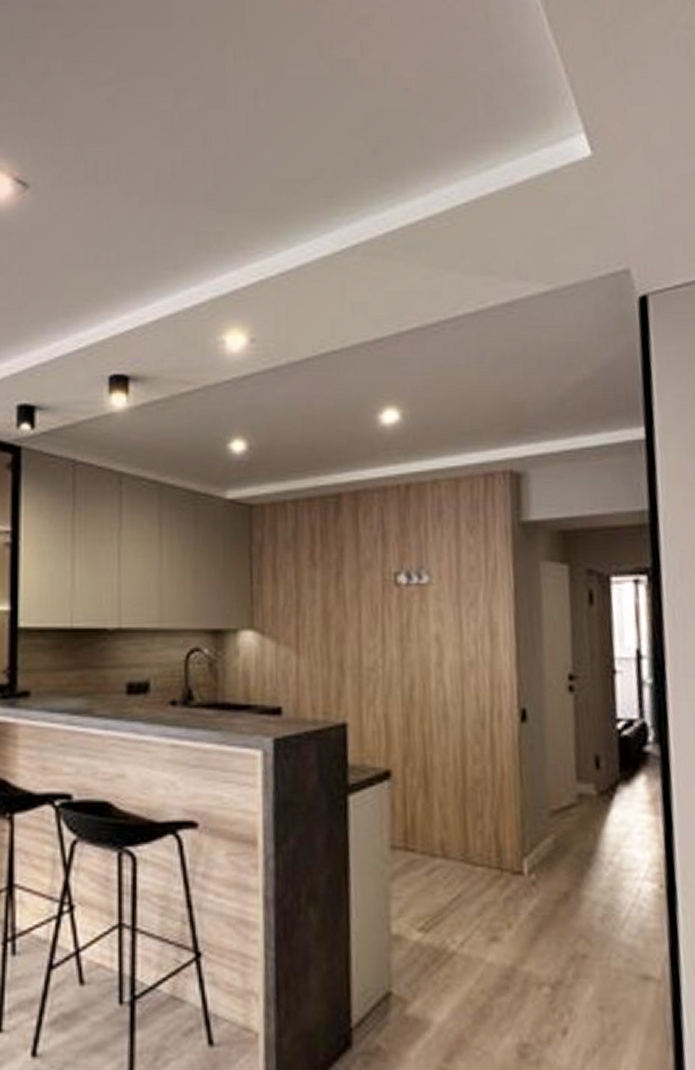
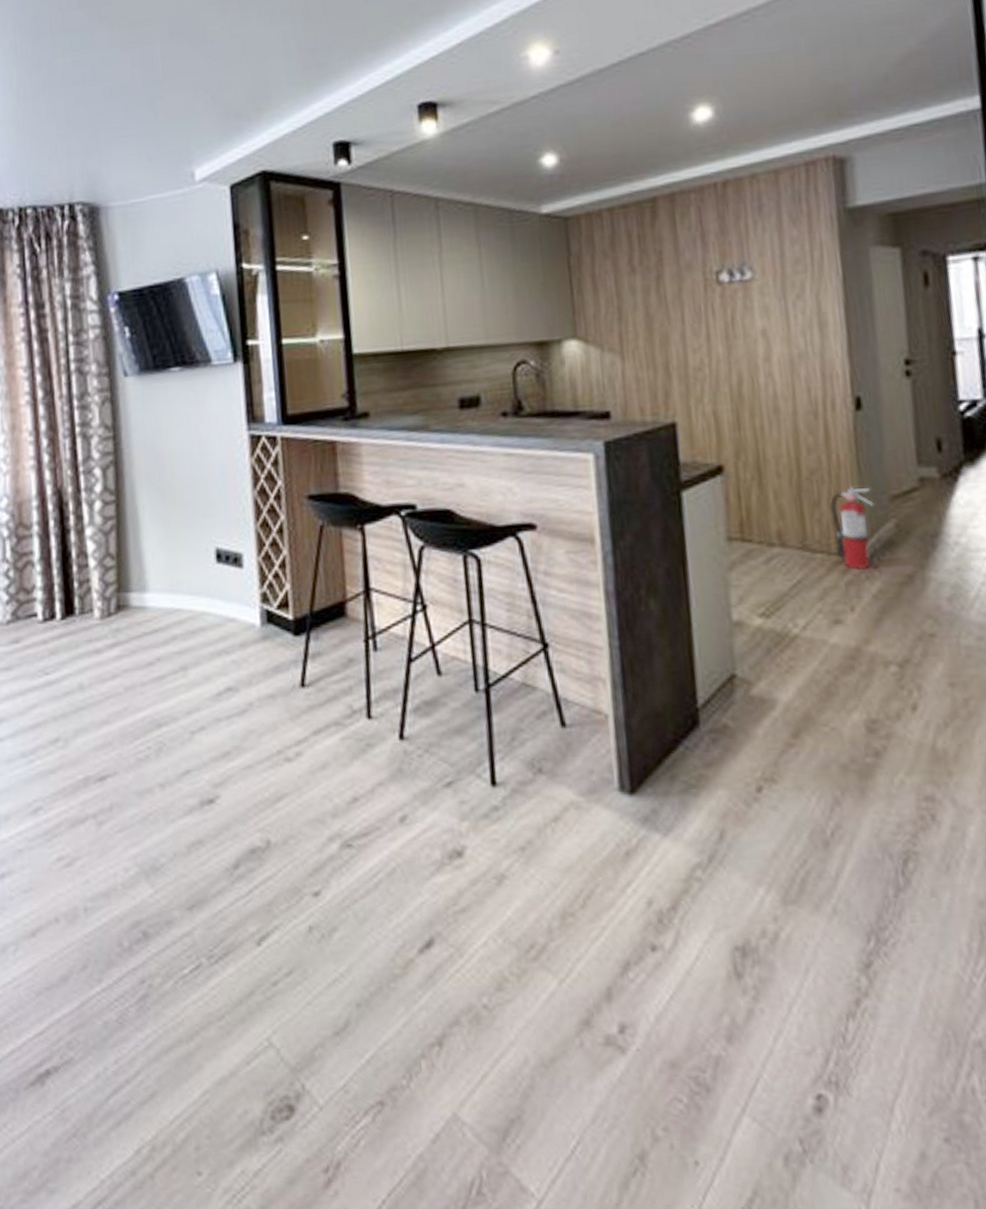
fire extinguisher: none [491,799,535,887] -> present [829,486,875,571]

